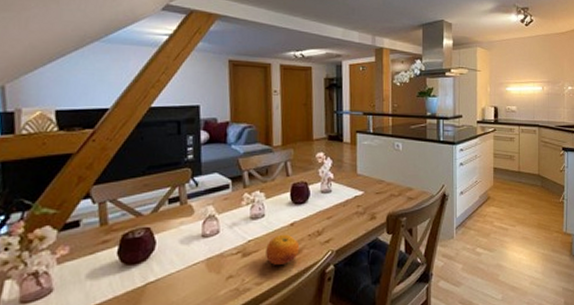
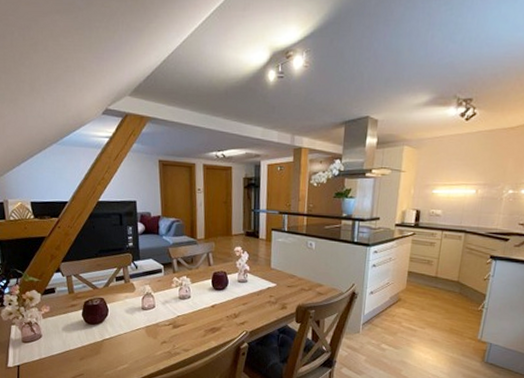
fruit: present [266,234,300,265] -> none [192,313,219,338]

